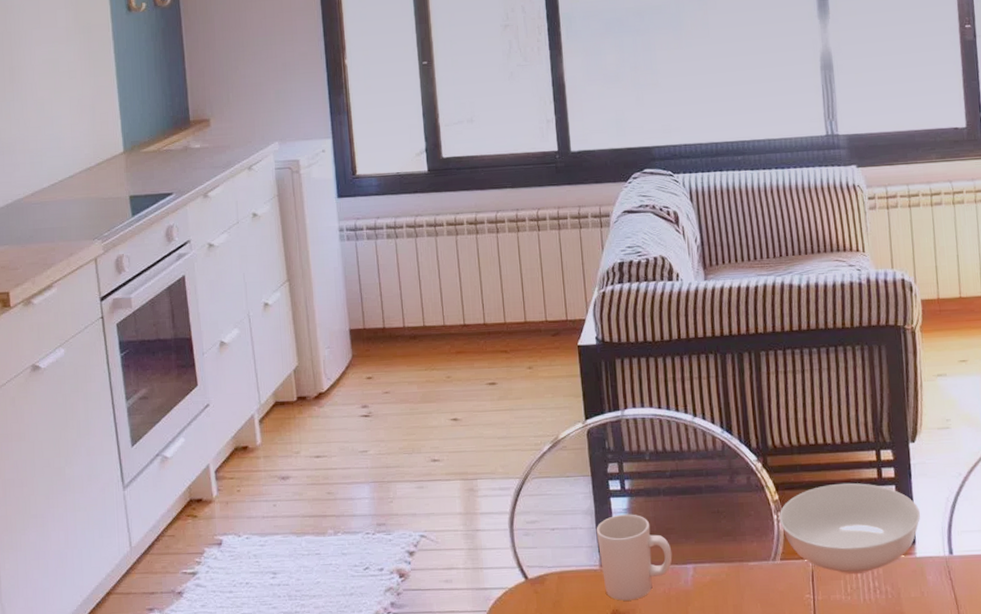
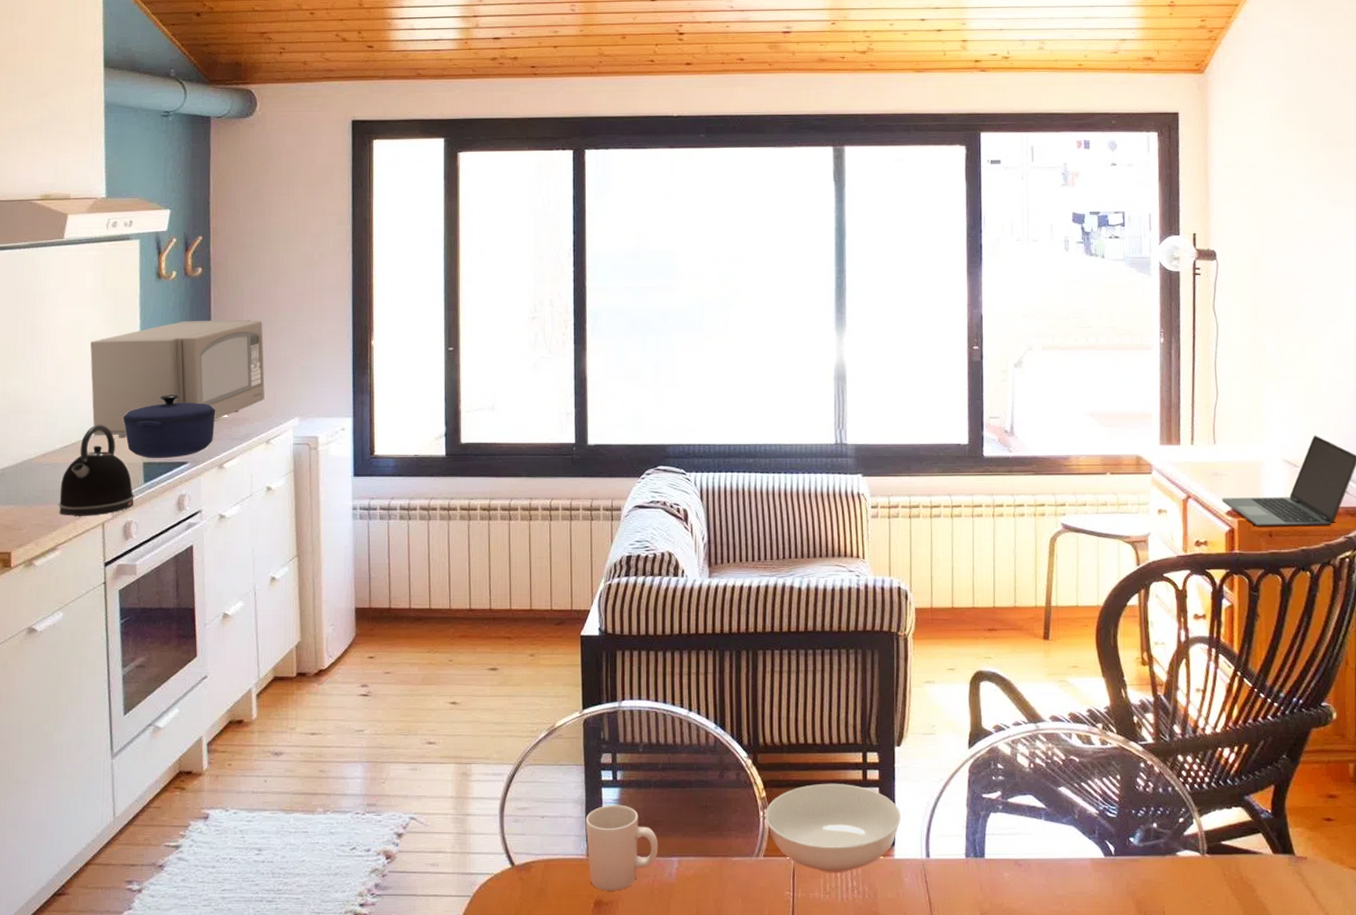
kettle: none [50,160,124,254] -> present [58,424,134,516]
microwave: none [68,46,243,173] -> present [90,319,265,438]
cooking pot: none [106,126,197,192] -> present [123,394,216,459]

